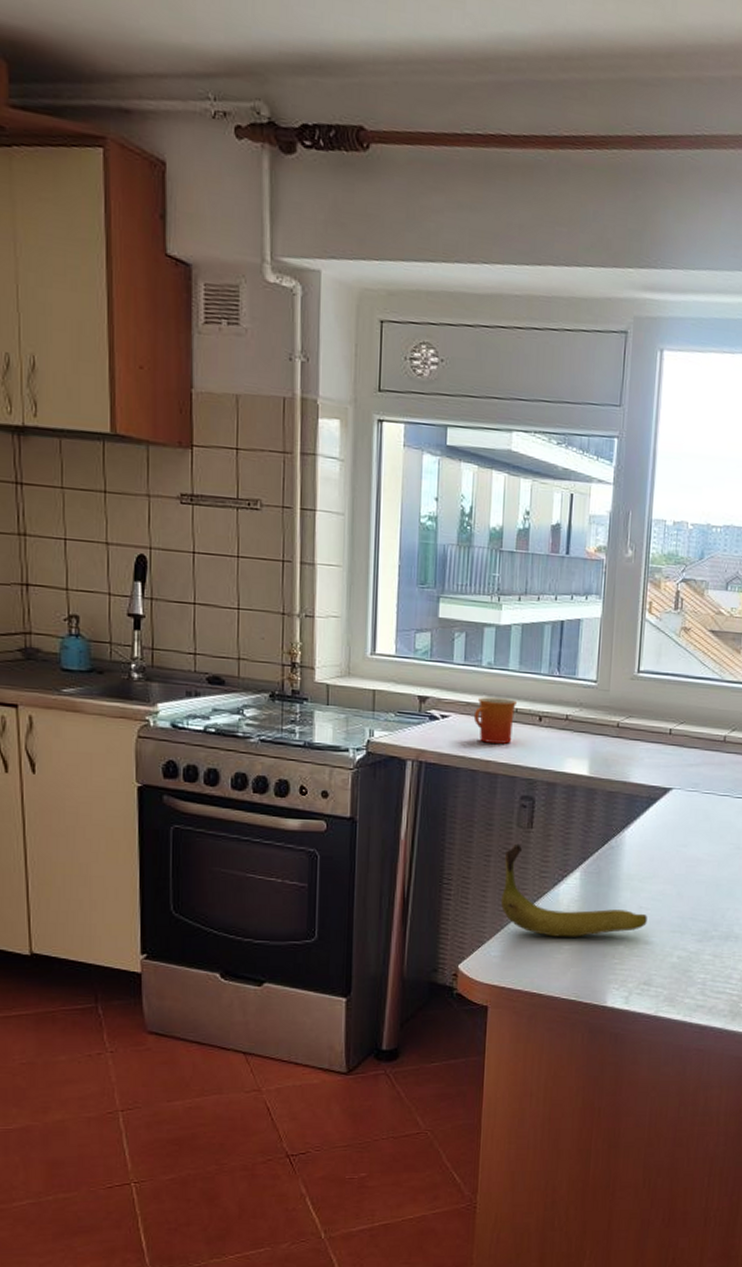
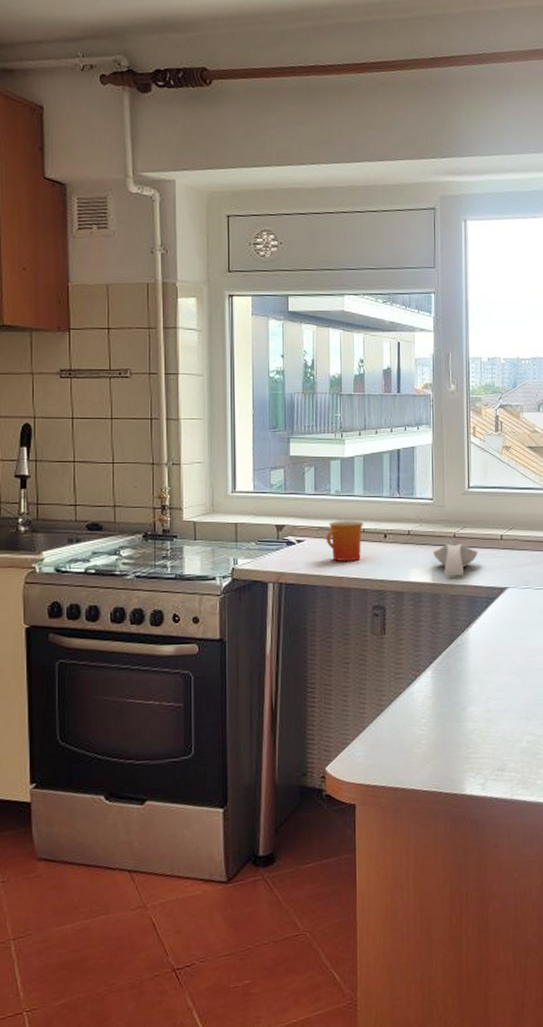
banana: present [500,842,647,937] -> none [360,648,496,733]
spoon rest: none [592,734,643,771] -> present [433,544,478,576]

